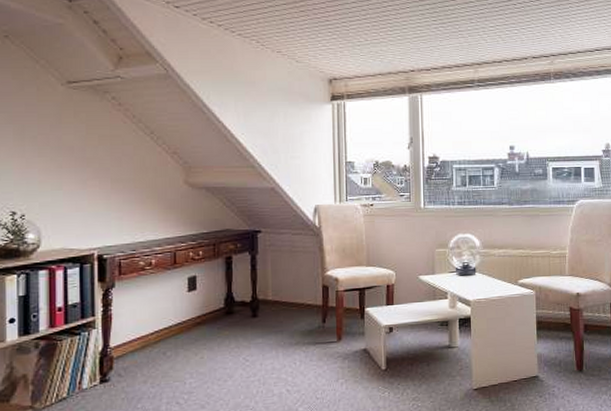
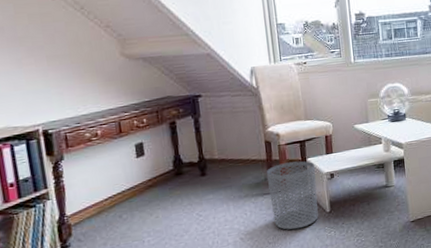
waste bin: none [320,310,374,386] -> present [266,161,318,230]

